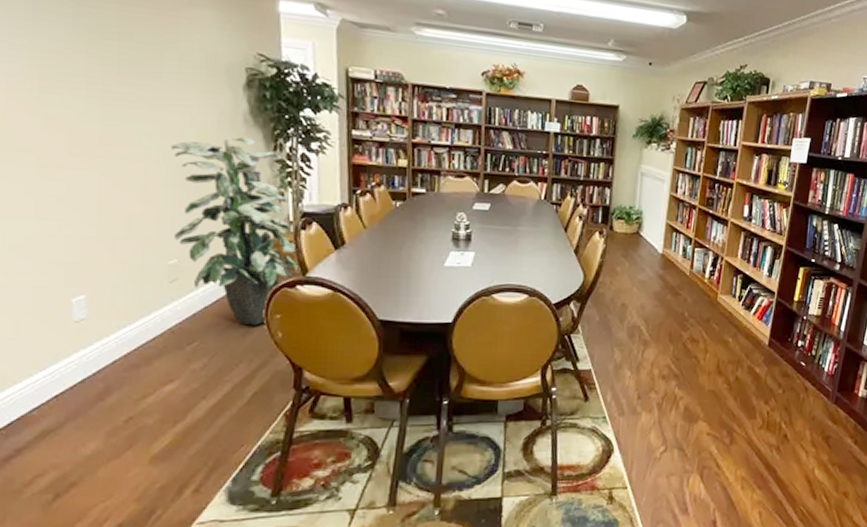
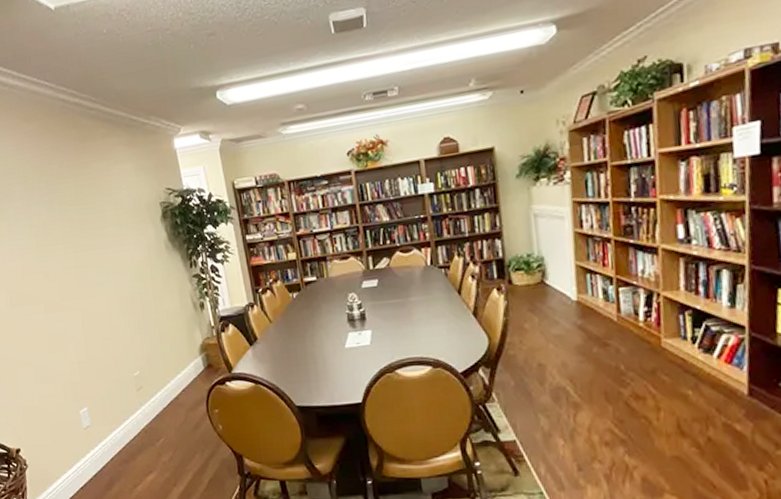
indoor plant: present [171,136,301,326] -> none [121,260,227,421]

